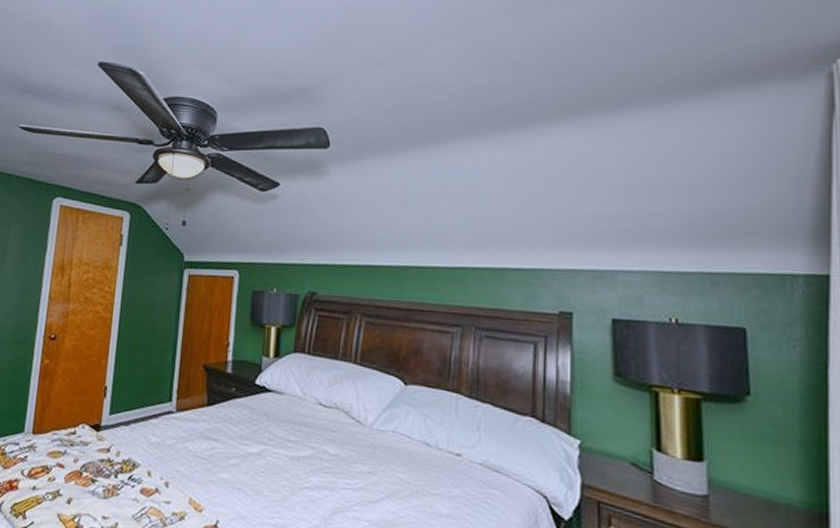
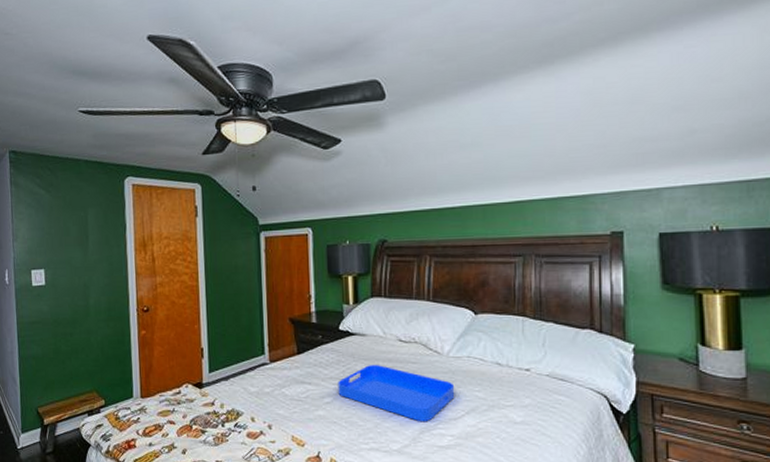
serving tray: none [246,427,376,502] -> present [338,364,455,422]

